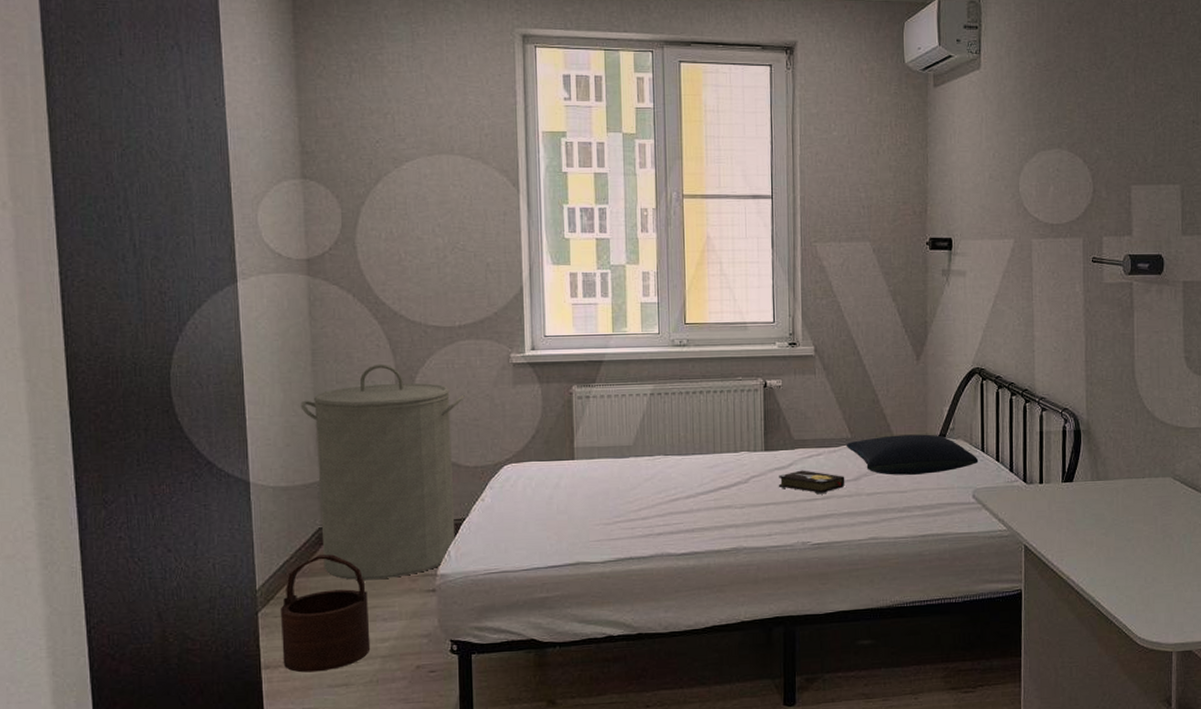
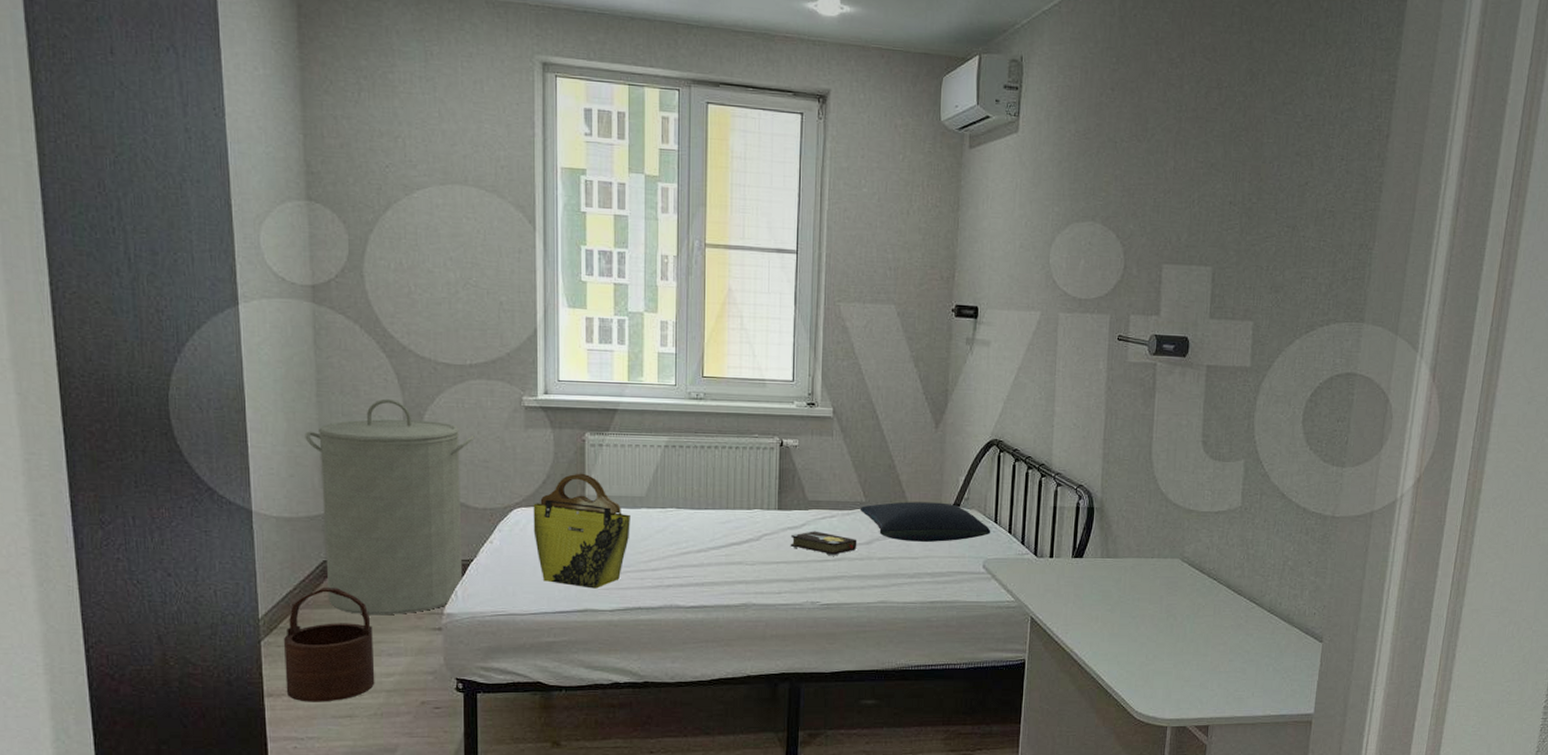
tote bag: none [523,426,619,541] -> present [533,473,630,589]

